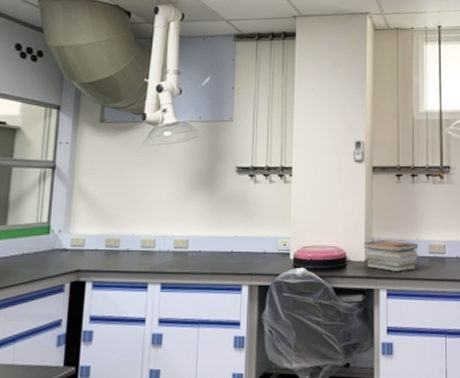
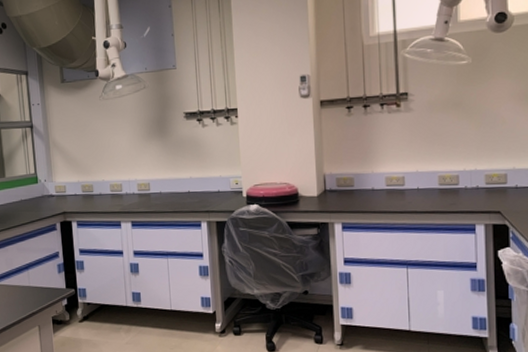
book stack: present [363,240,418,272] -> none [315,175,375,206]

